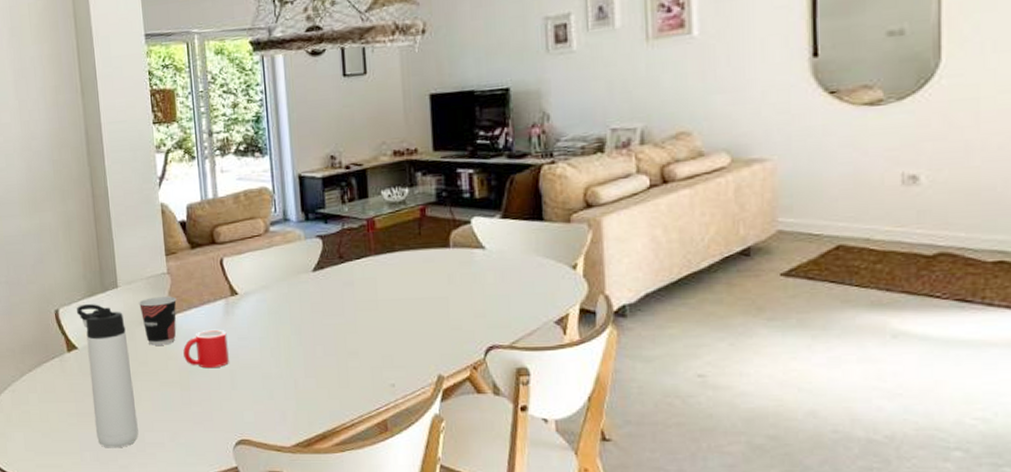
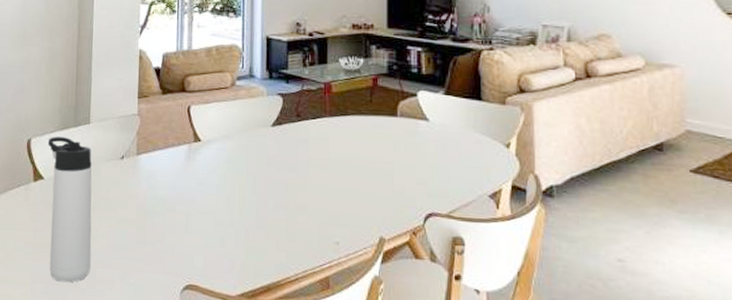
cup: present [138,296,177,345] -> none [107,136,143,183]
mug: present [183,329,229,369] -> none [143,172,186,211]

